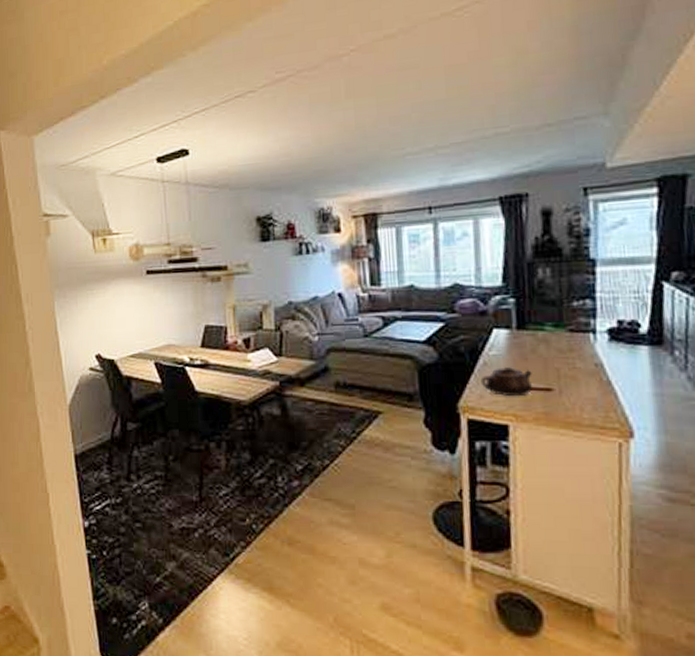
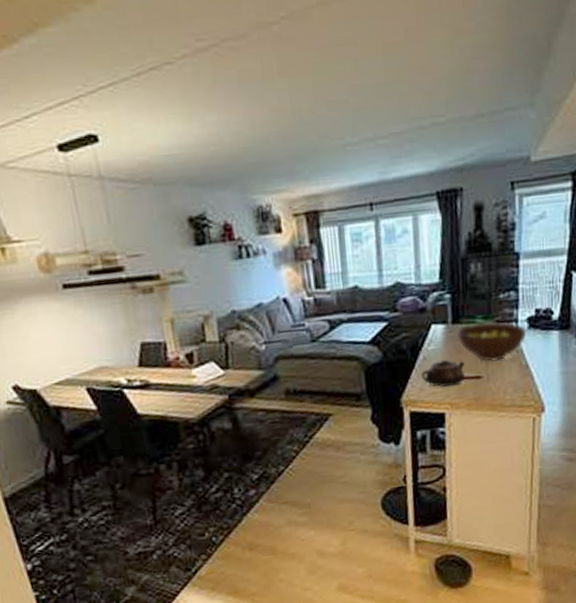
fruit bowl: none [521,330,608,374] -> present [456,322,527,362]

